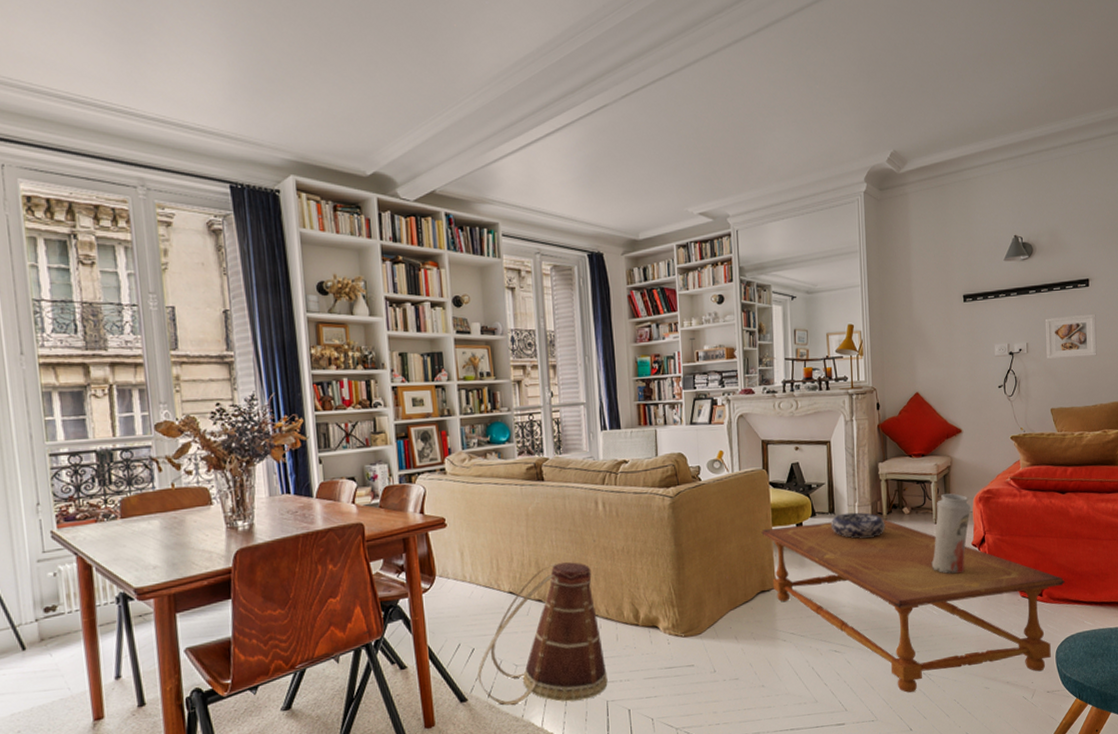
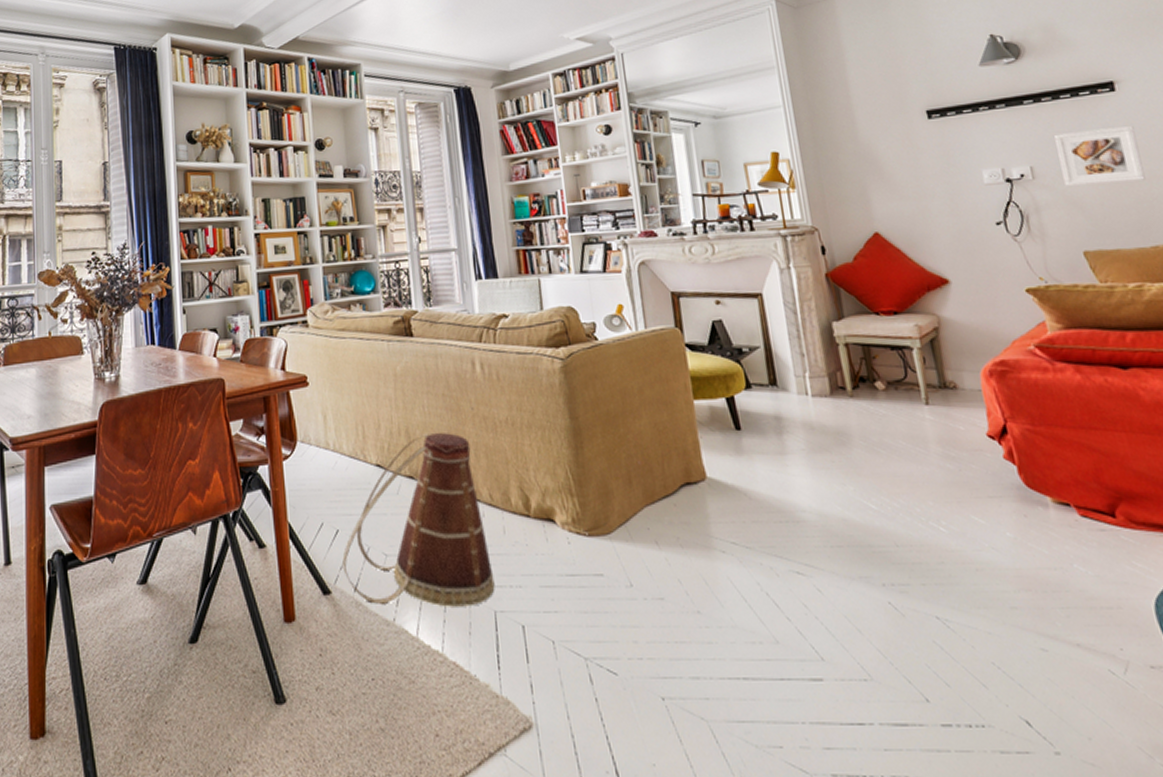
coffee table: present [761,518,1065,693] -> none [679,395,1152,644]
decorative bowl: present [830,512,885,539] -> none [773,385,853,420]
vase: present [931,493,971,574] -> none [924,363,981,476]

